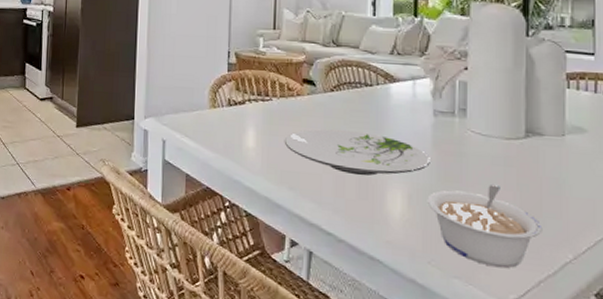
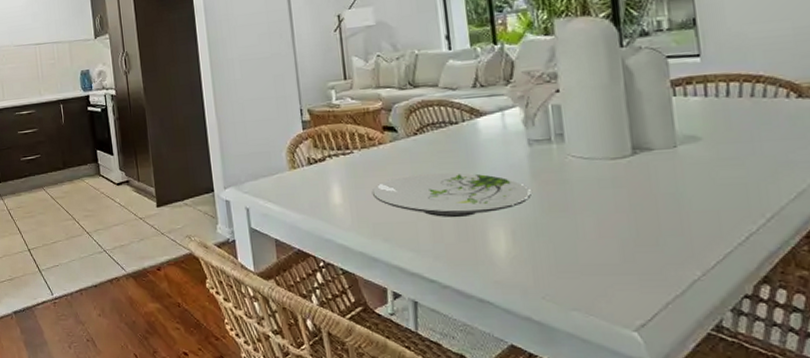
legume: present [427,185,543,269] -> none [532,209,664,294]

